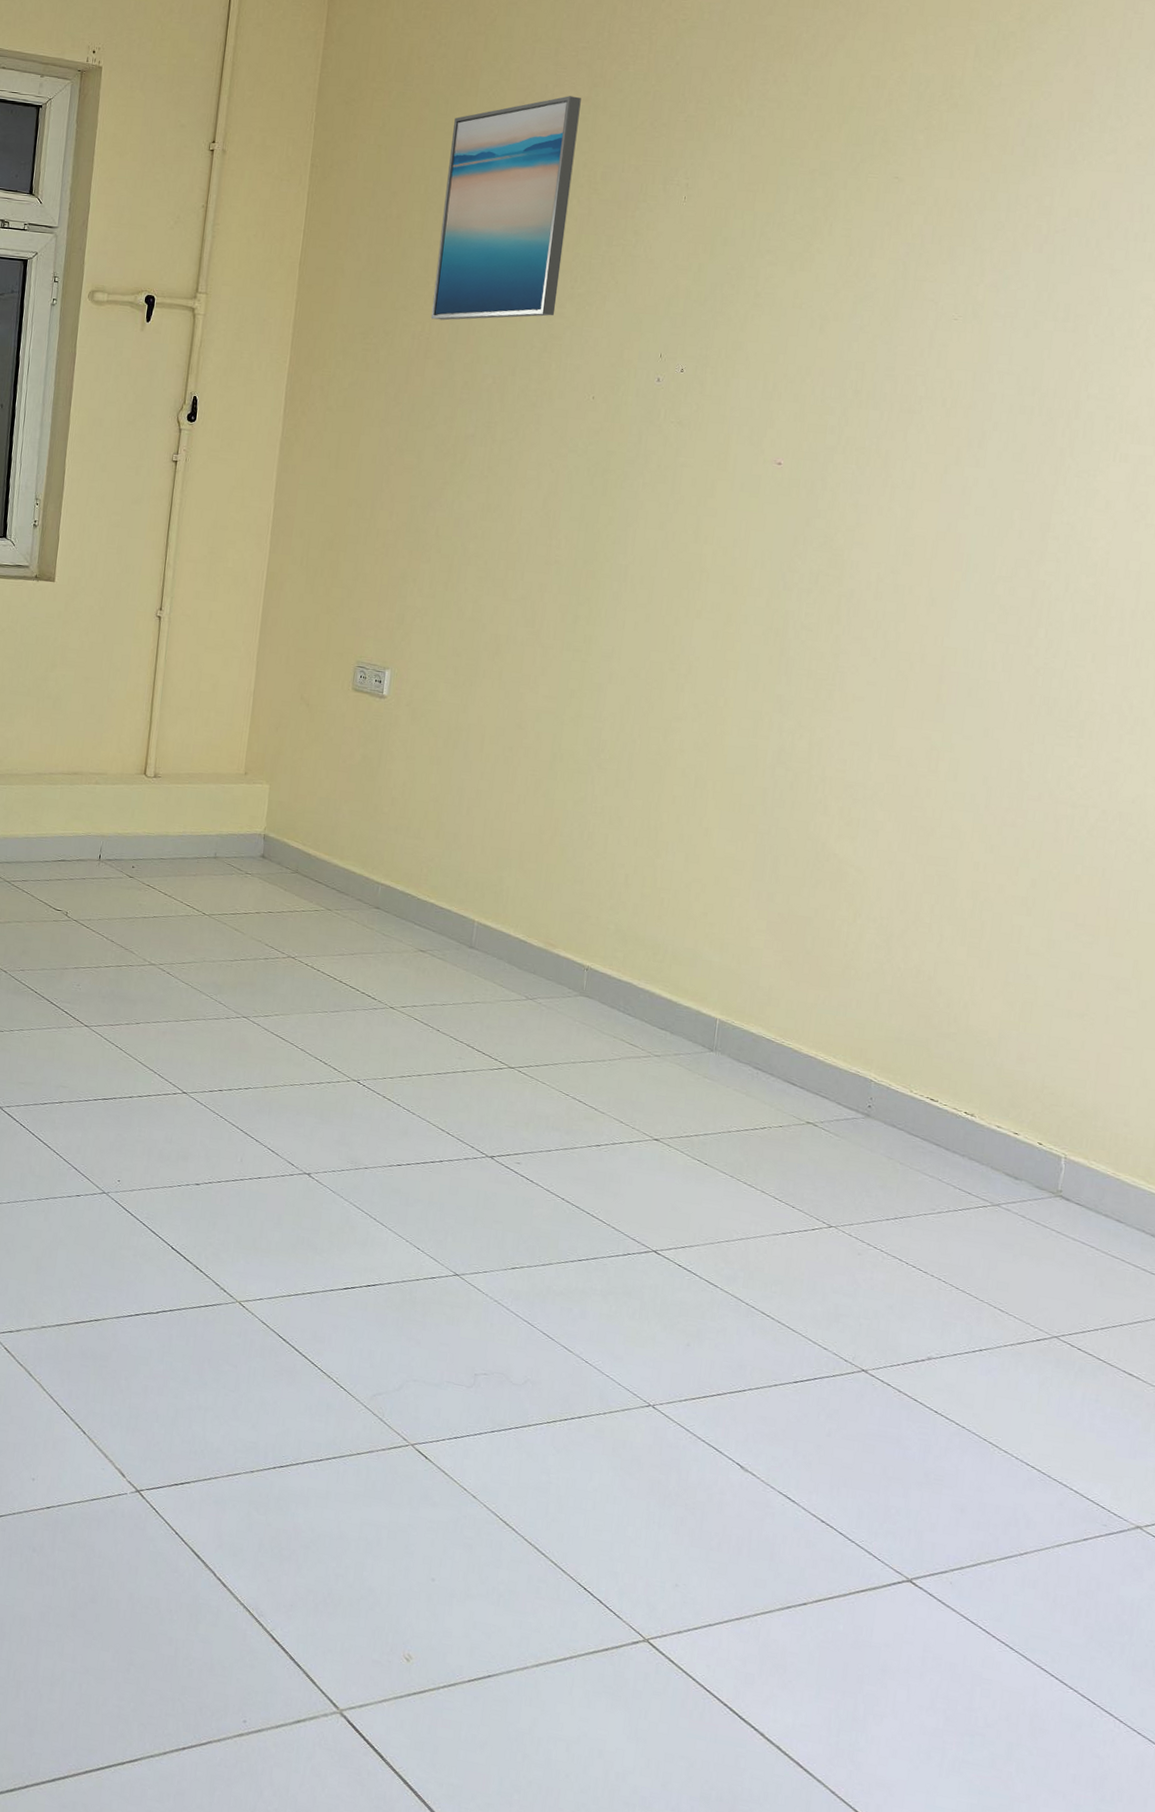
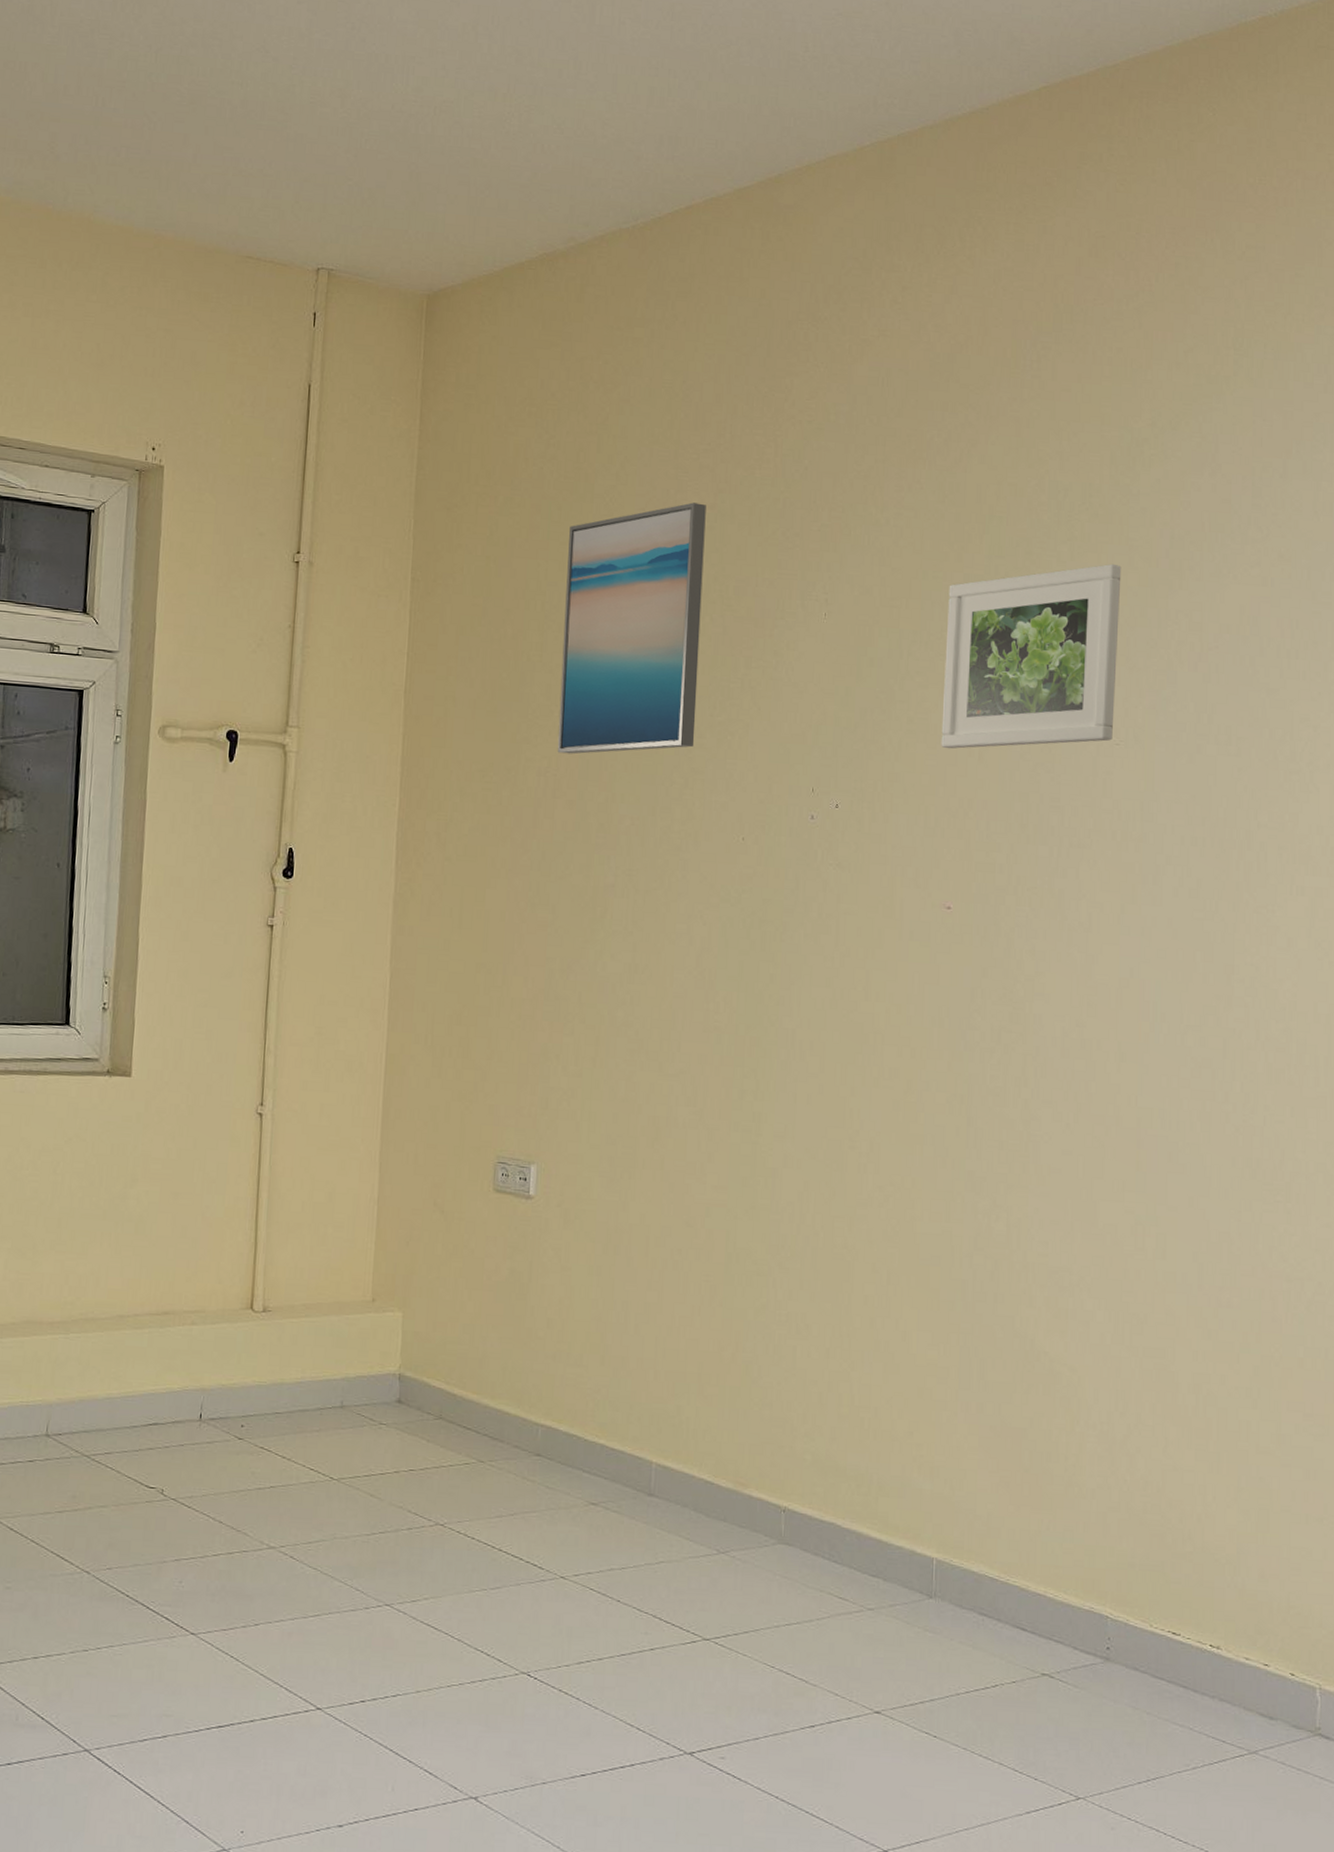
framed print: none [784,151,976,321] -> present [941,563,1122,749]

